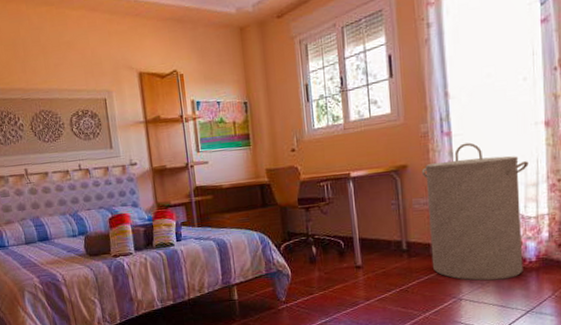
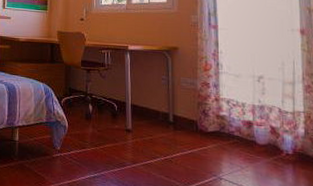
laundry hamper: present [421,142,529,281] -> none [190,37,286,167]

